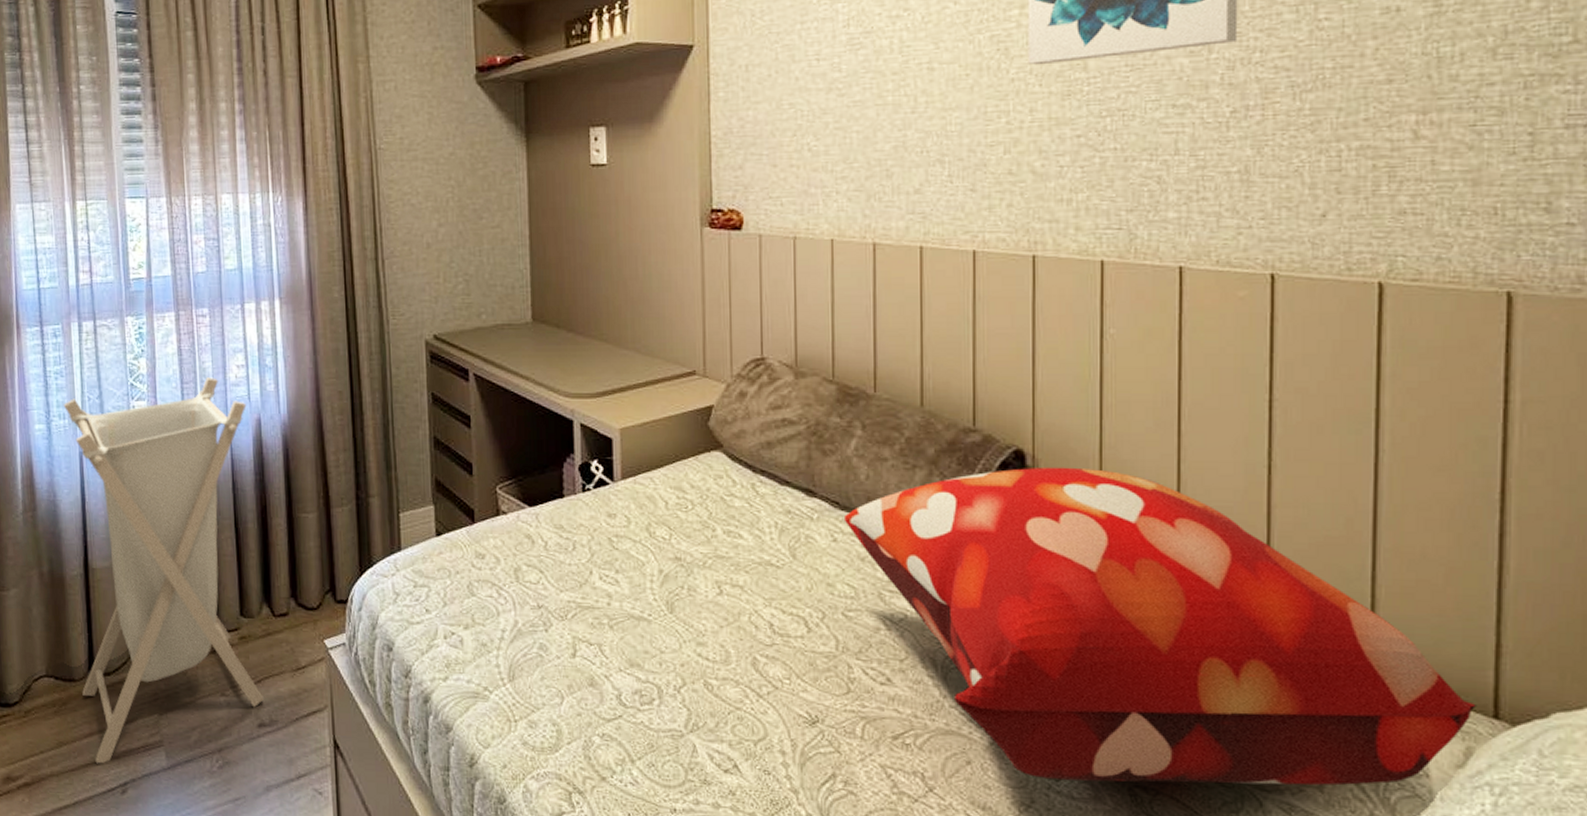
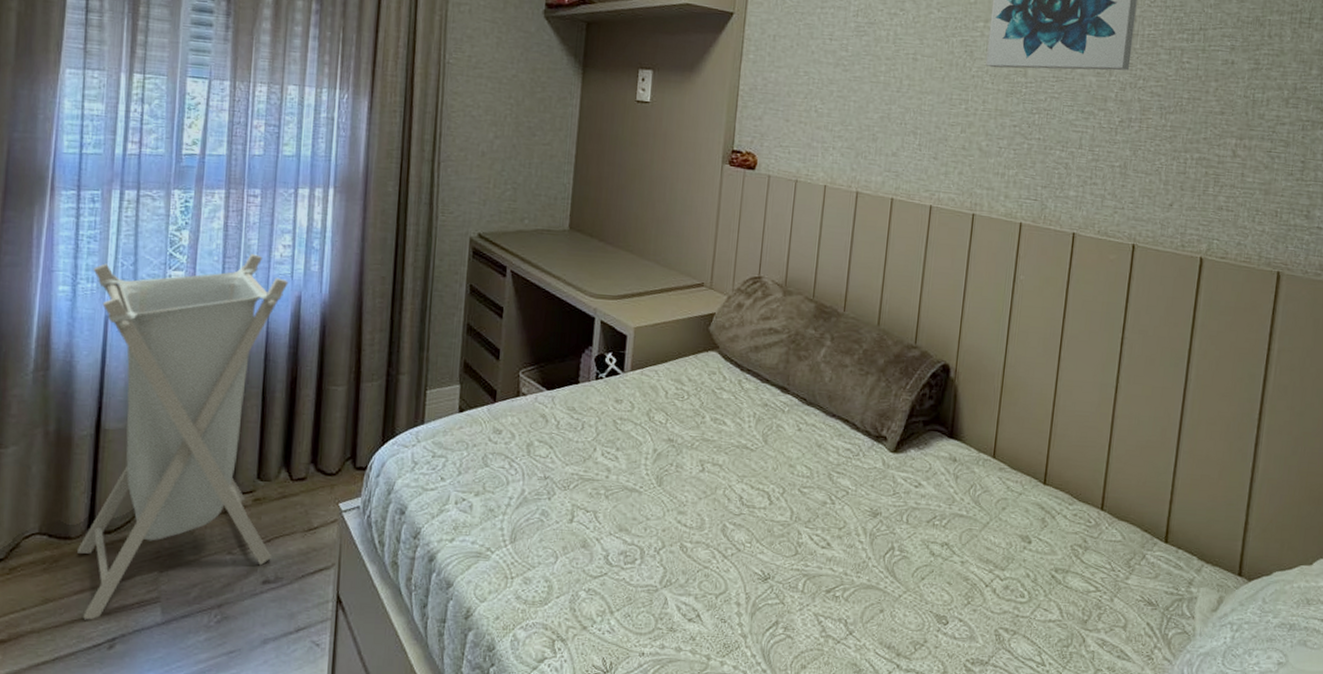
decorative pillow: present [843,466,1476,786] -> none [808,378,1229,626]

